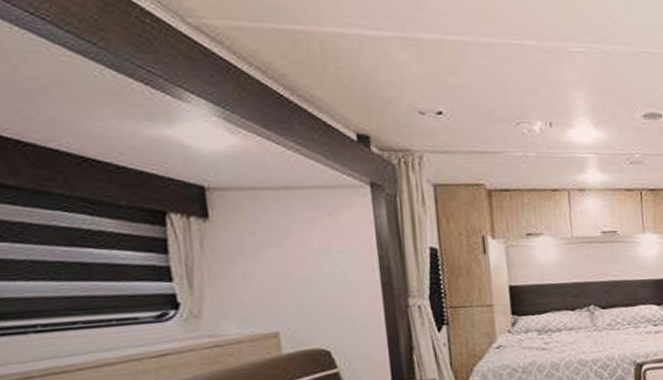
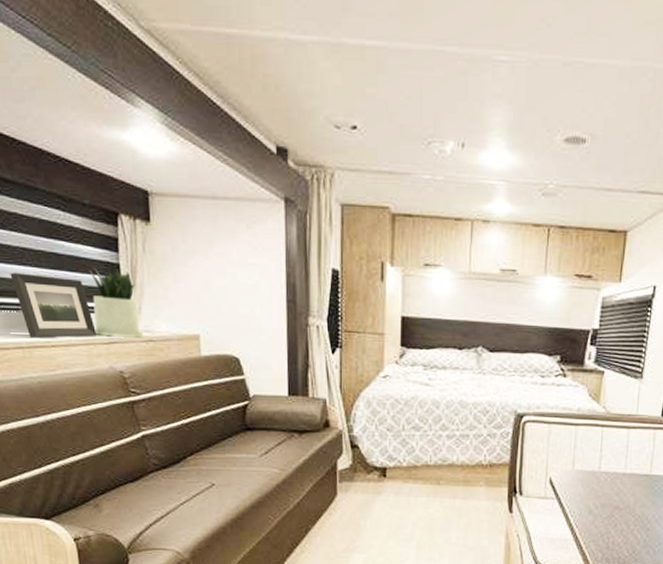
picture frame: none [13,289,143,365] -> present [10,272,98,339]
planter: none [128,272,206,349] -> present [89,268,144,338]

